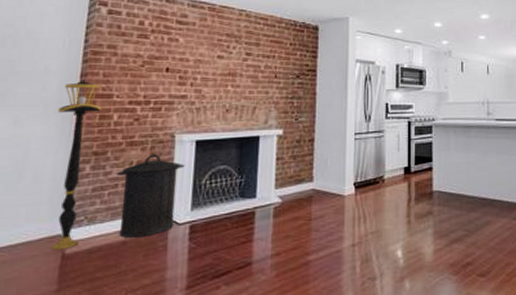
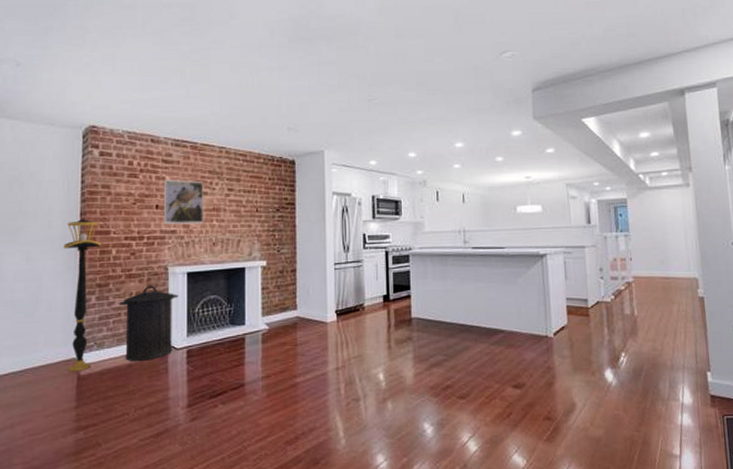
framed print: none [174,41,220,90] -> present [164,179,203,225]

